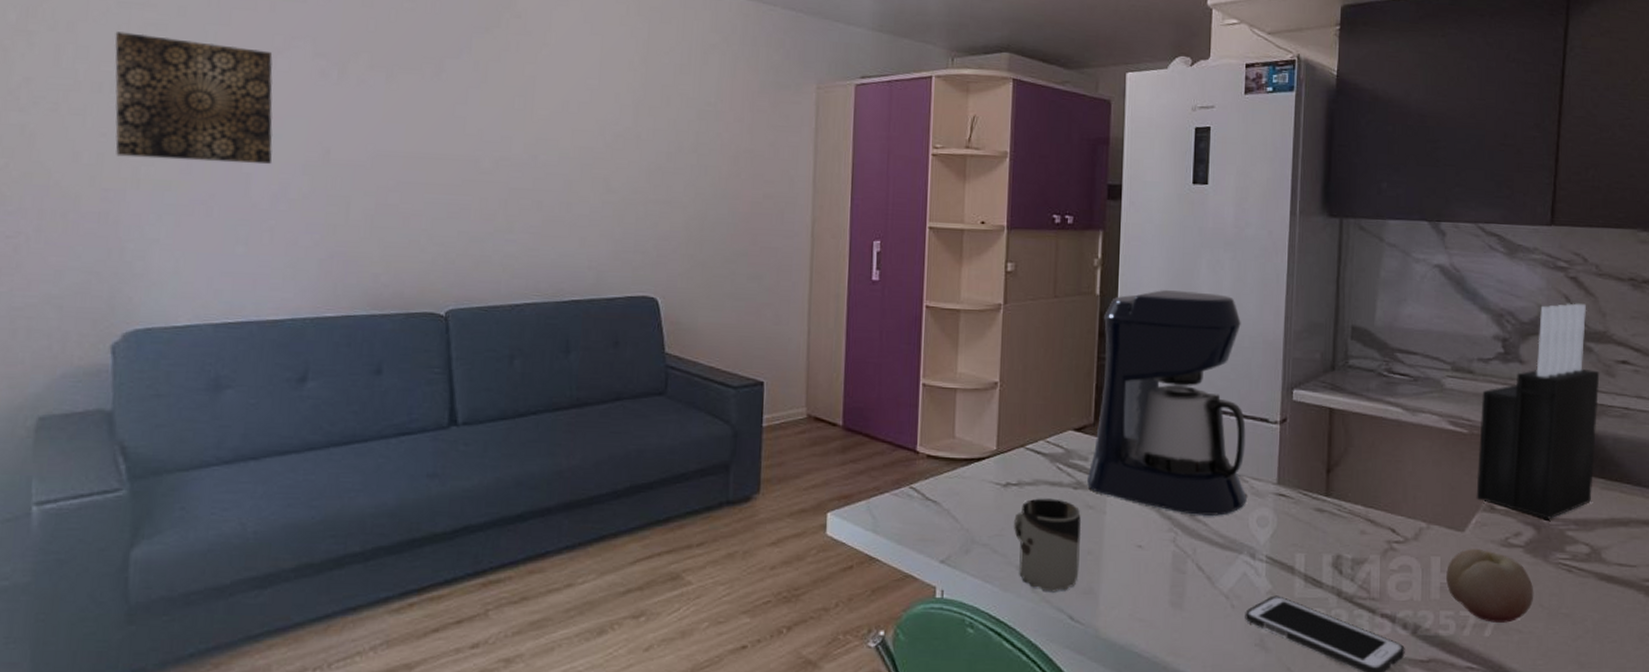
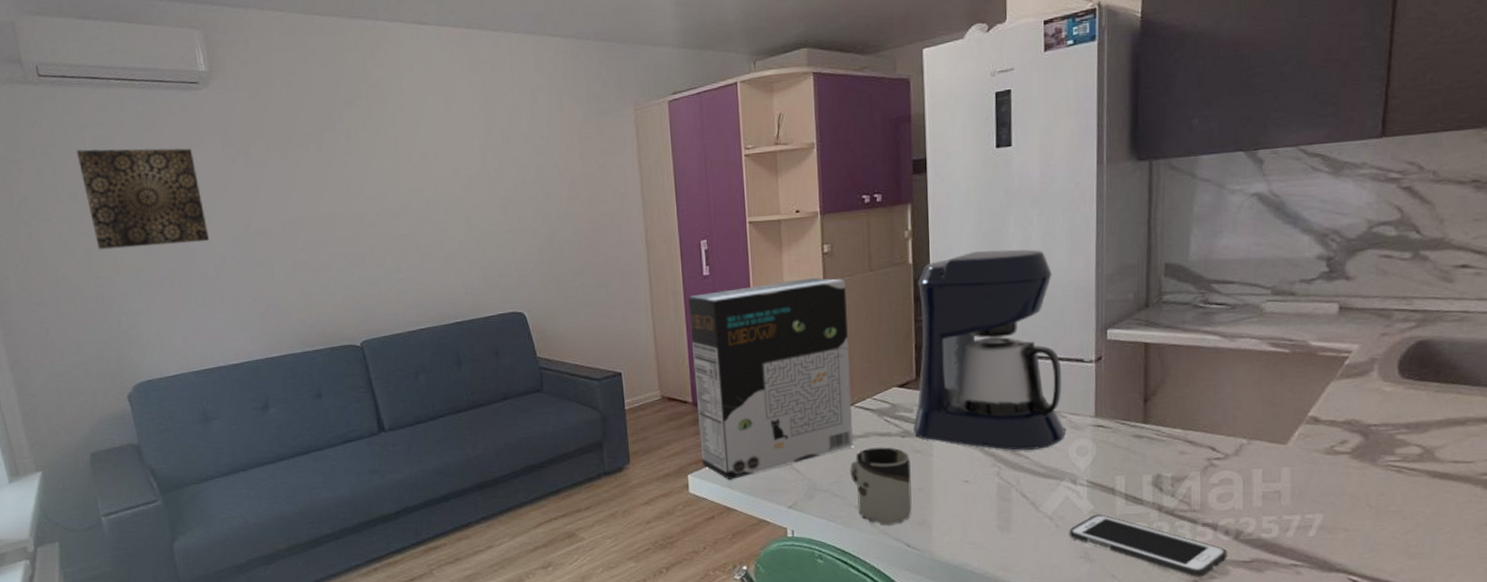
cereal box: none [845,297,1027,522] -> present [688,277,853,479]
fruit: present [1446,548,1534,623] -> none [1269,458,1361,524]
knife block: present [1476,303,1600,519] -> none [1299,212,1436,426]

